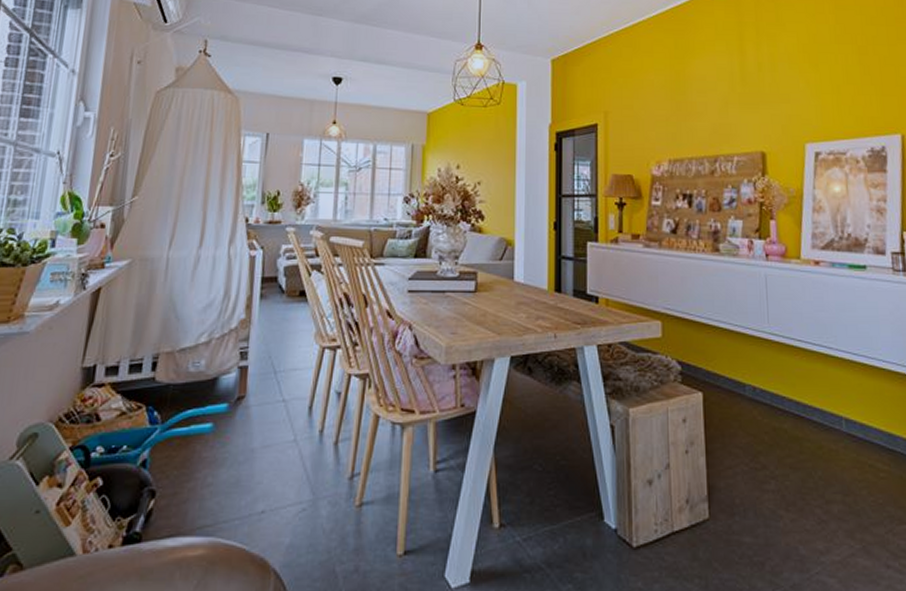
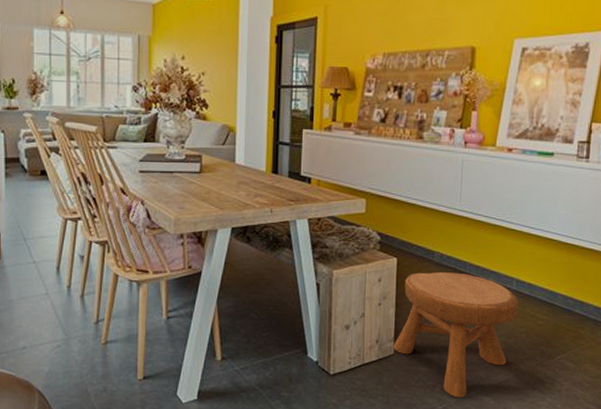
stool: none [707,410,854,581] -> present [393,272,519,398]

